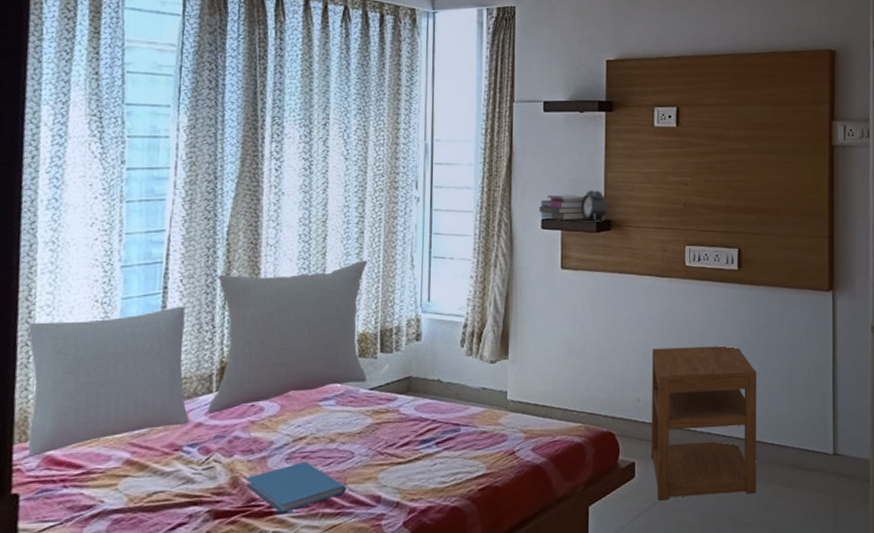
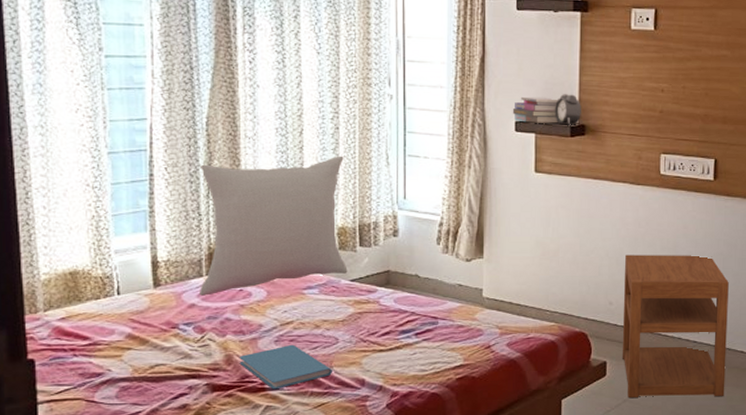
pillow: present [28,306,190,457] -> none [27,193,183,327]

